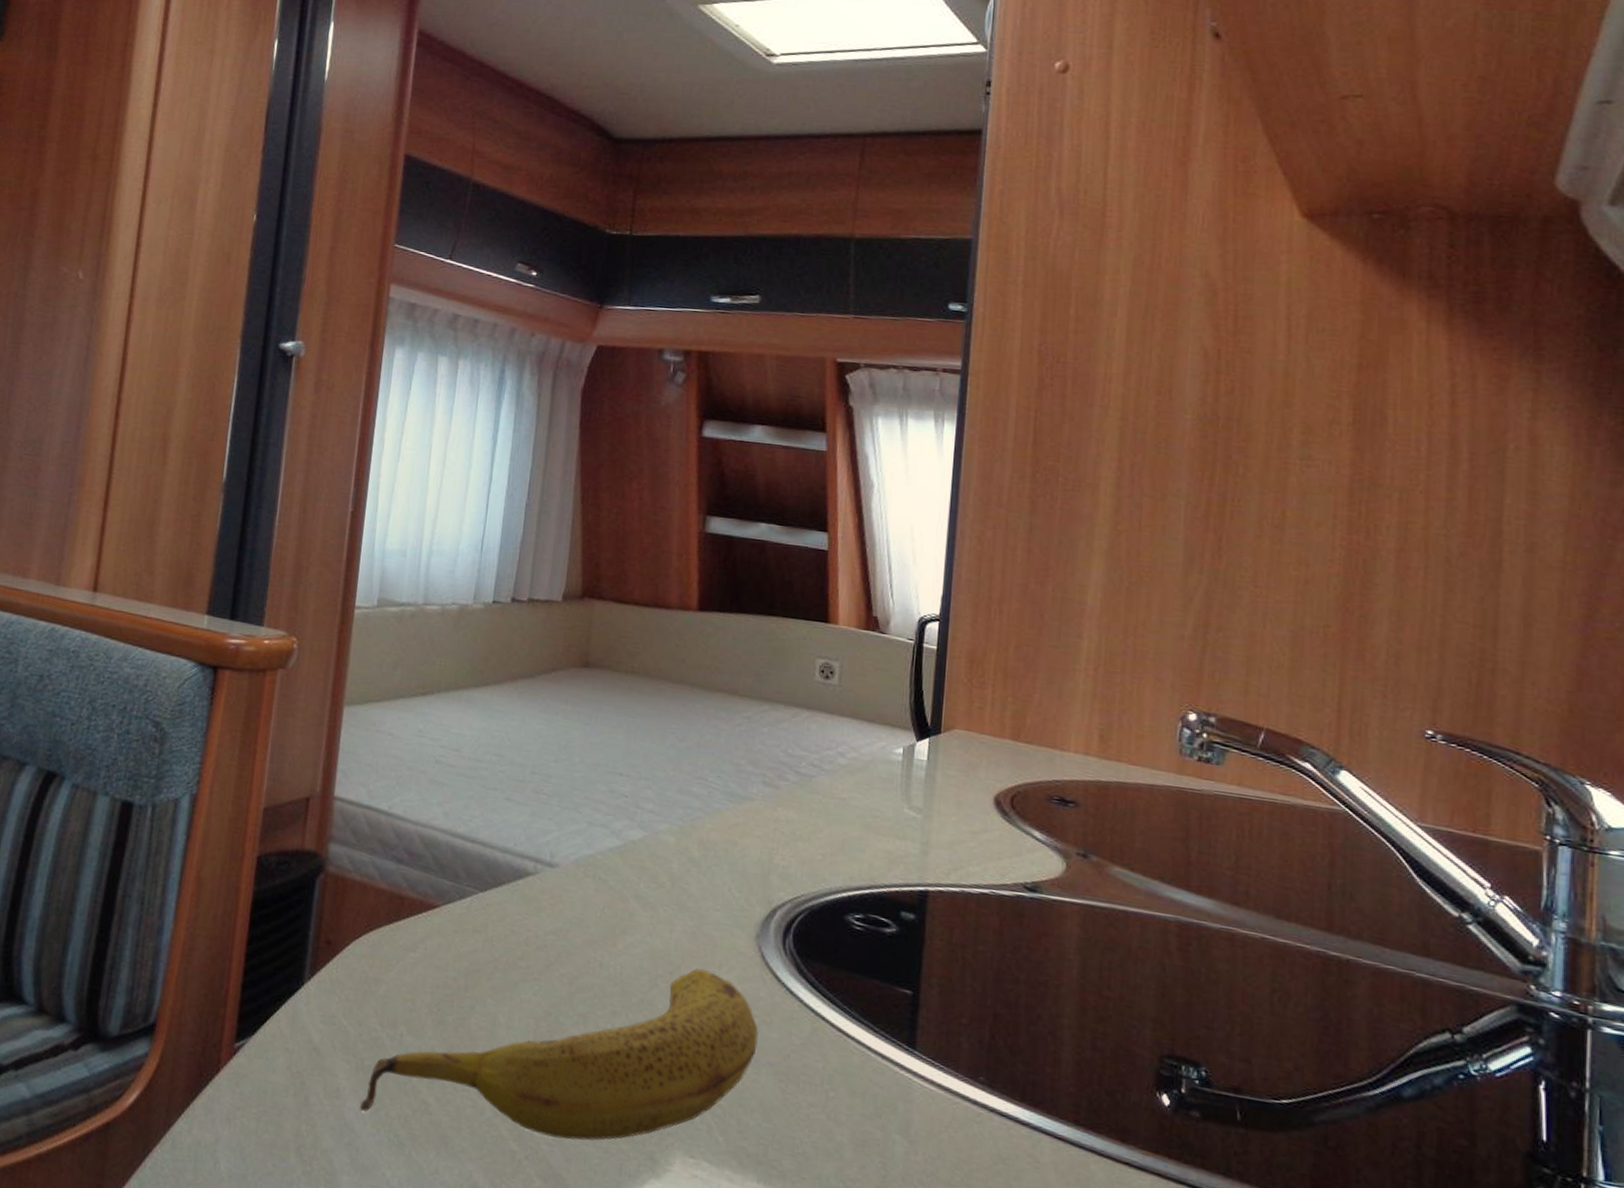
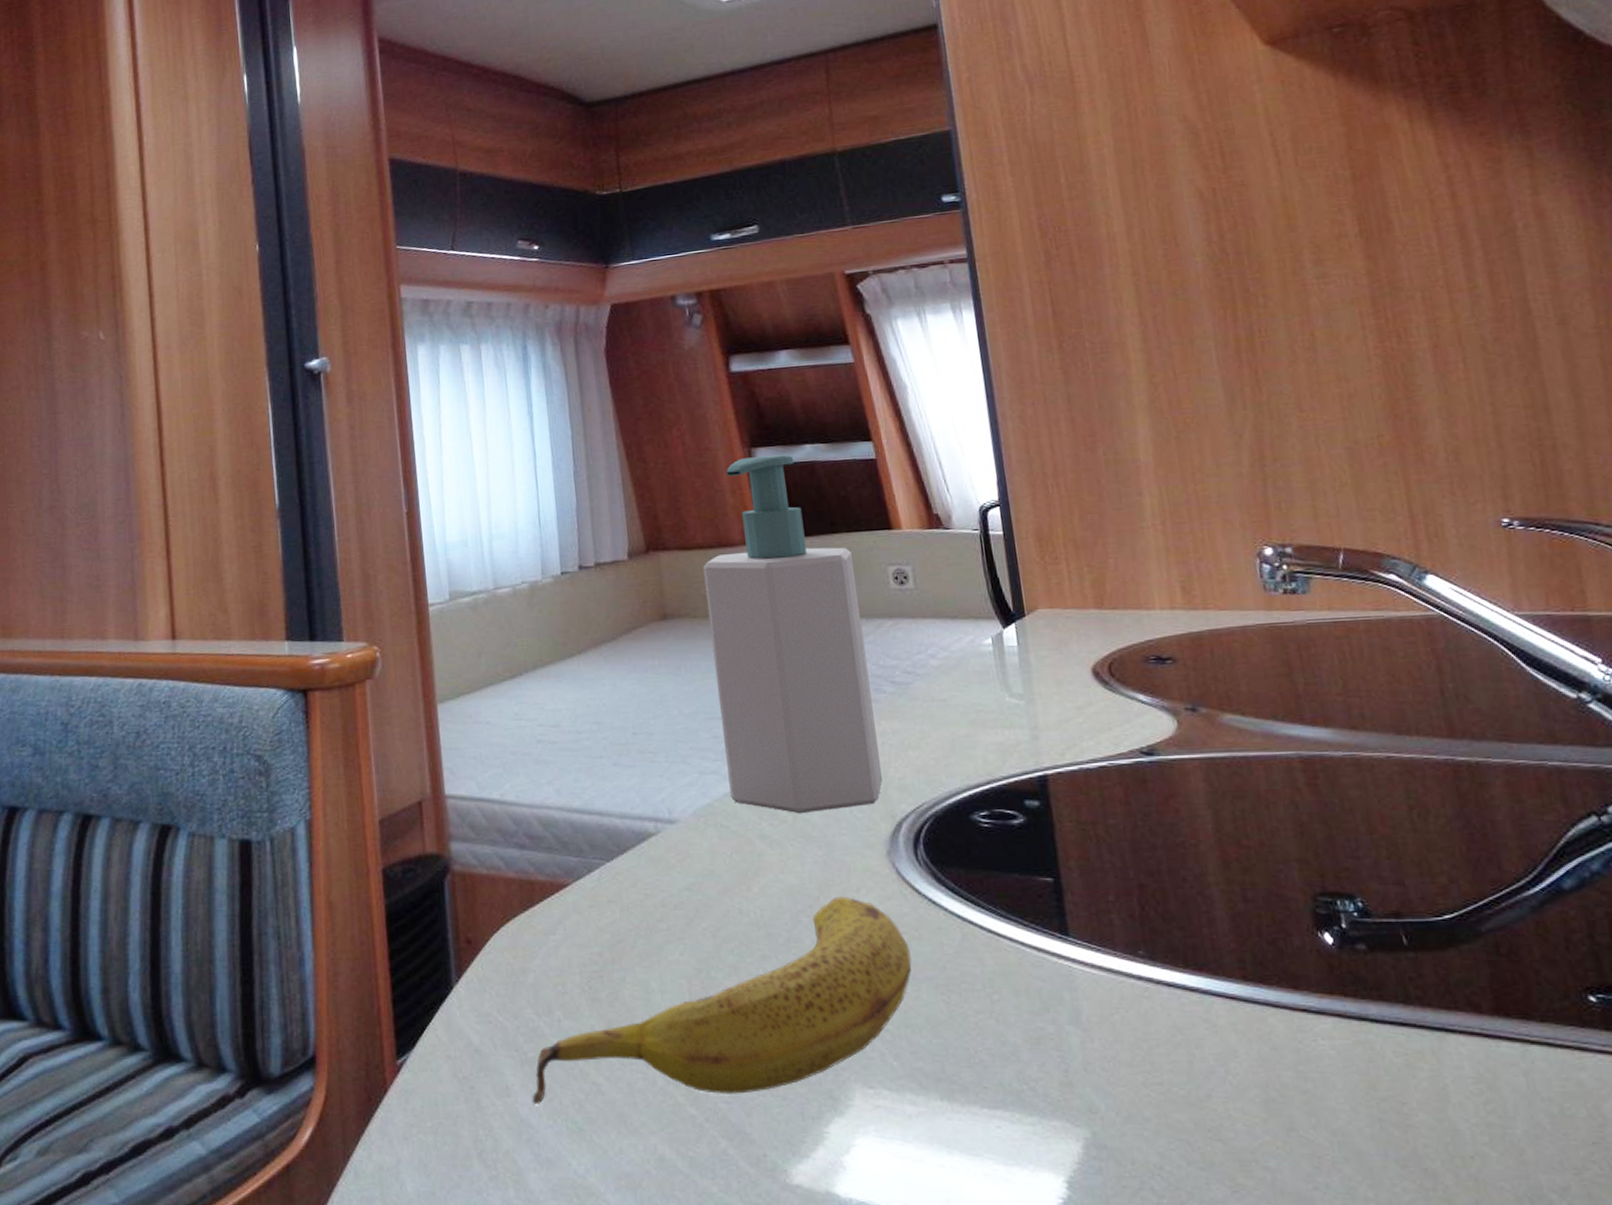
soap bottle: none [615,524,785,887] -> present [703,455,883,814]

